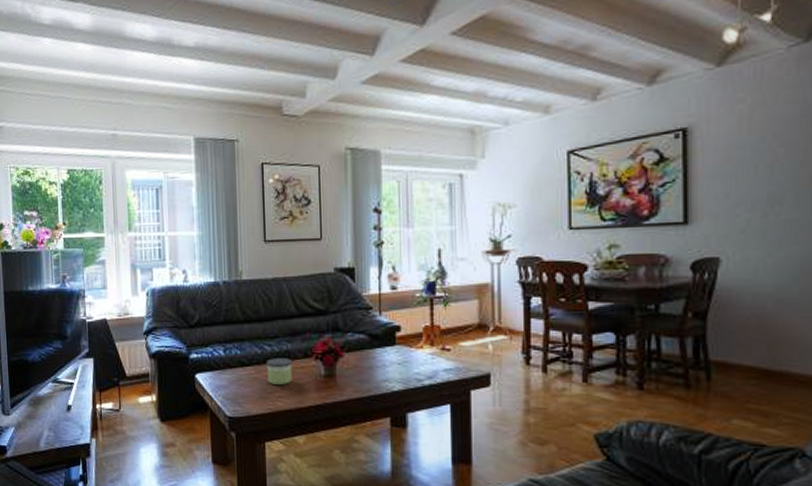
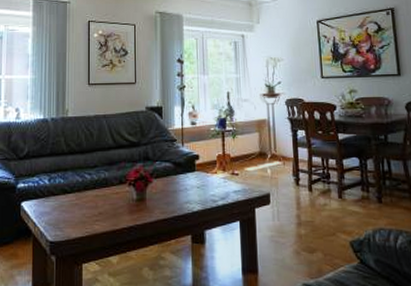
candle: present [266,358,293,385] -> none [86,185,110,209]

